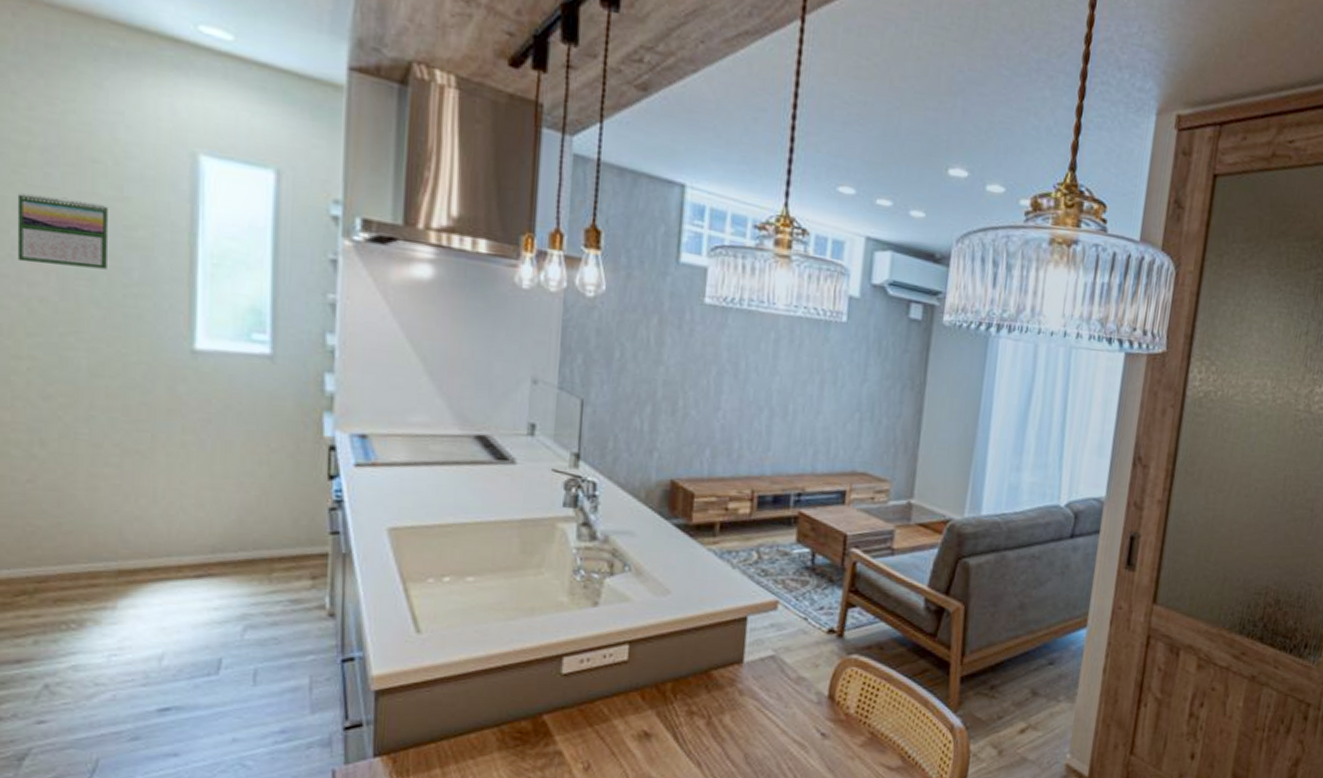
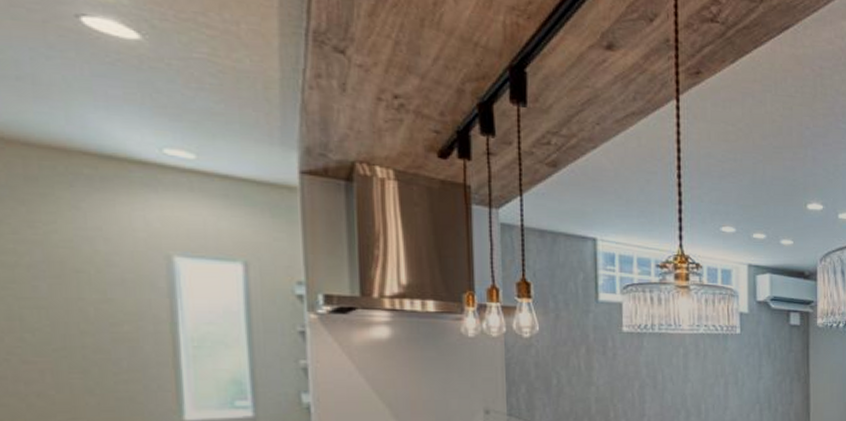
calendar: present [17,193,108,270] -> none [8,305,97,364]

